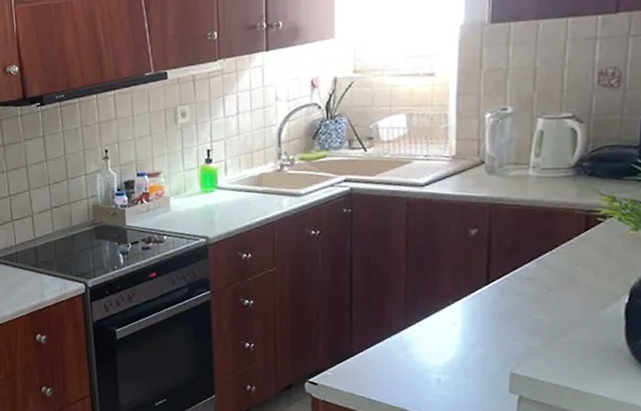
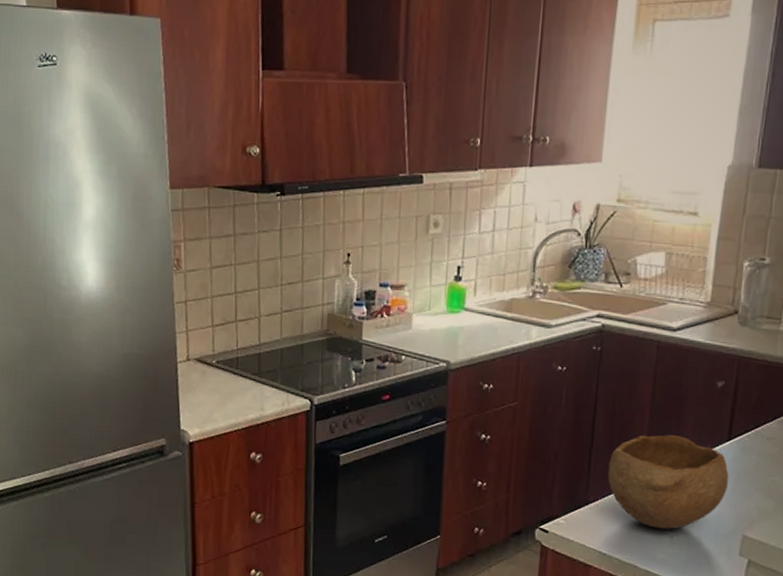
bowl: none [370,284,491,373] -> present [607,435,729,530]

